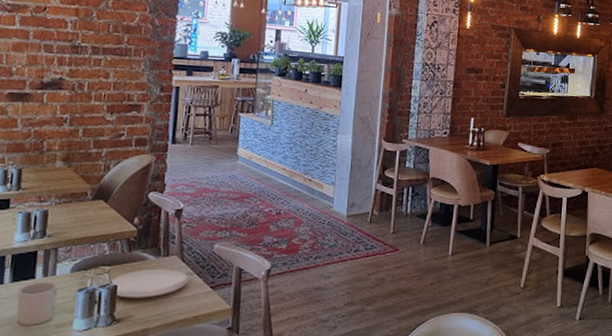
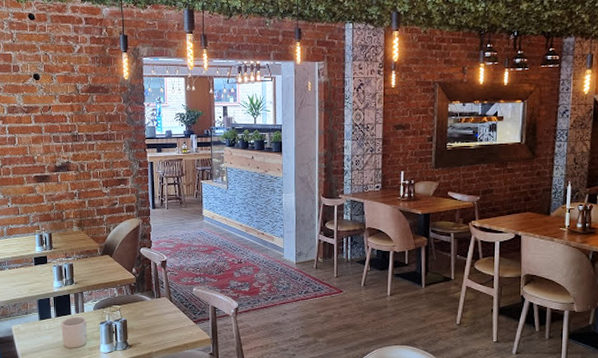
plate: present [109,268,189,298] -> none [120,307,177,330]

